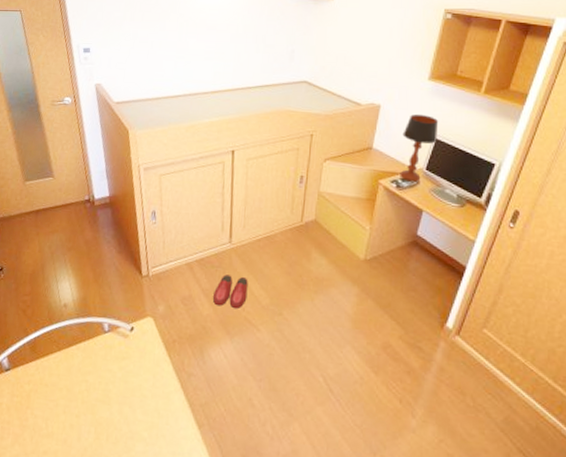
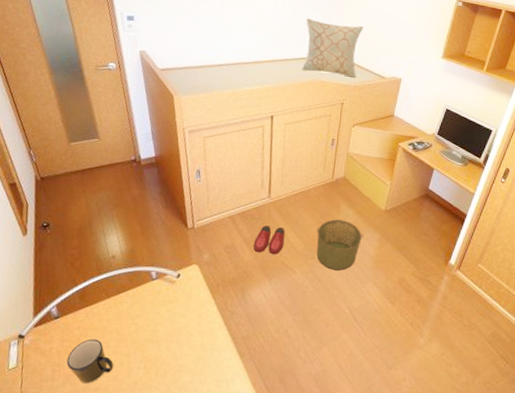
mug: none [16,395,64,446] -> present [66,338,114,384]
pillow: none [266,41,335,107] -> present [302,18,364,79]
basket: none [284,269,339,331] -> present [316,219,363,271]
table lamp: present [400,113,439,182] -> none [416,87,449,145]

